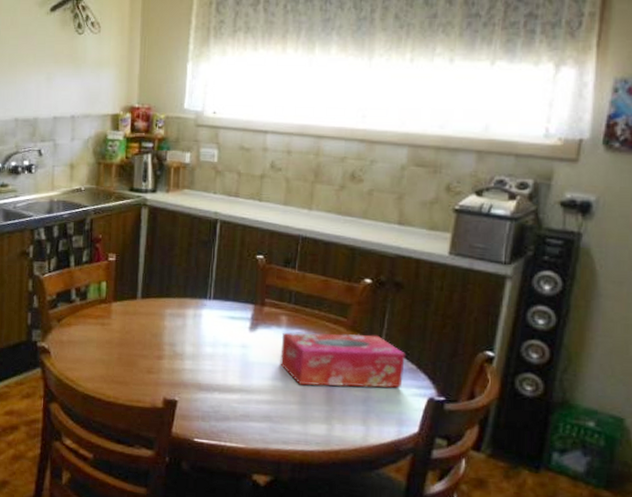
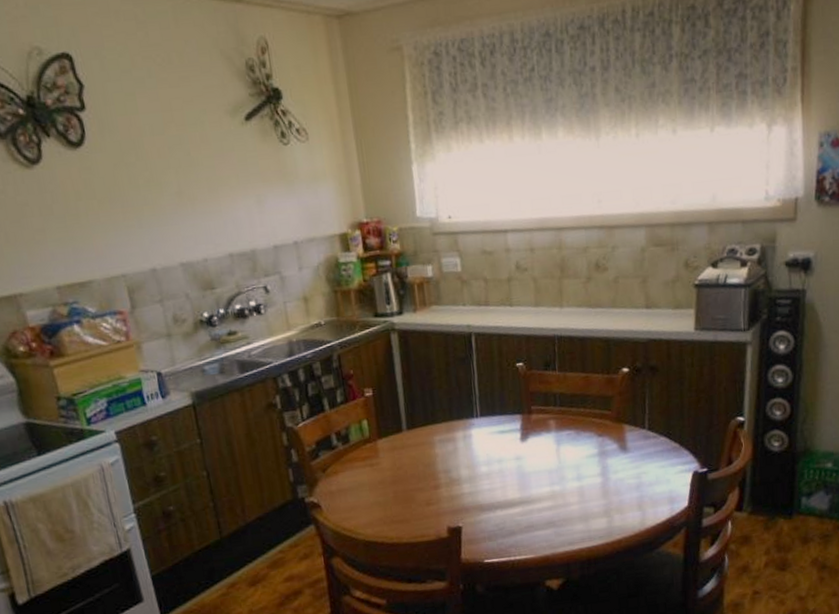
tissue box: present [280,332,405,388] -> none [552,421,669,485]

